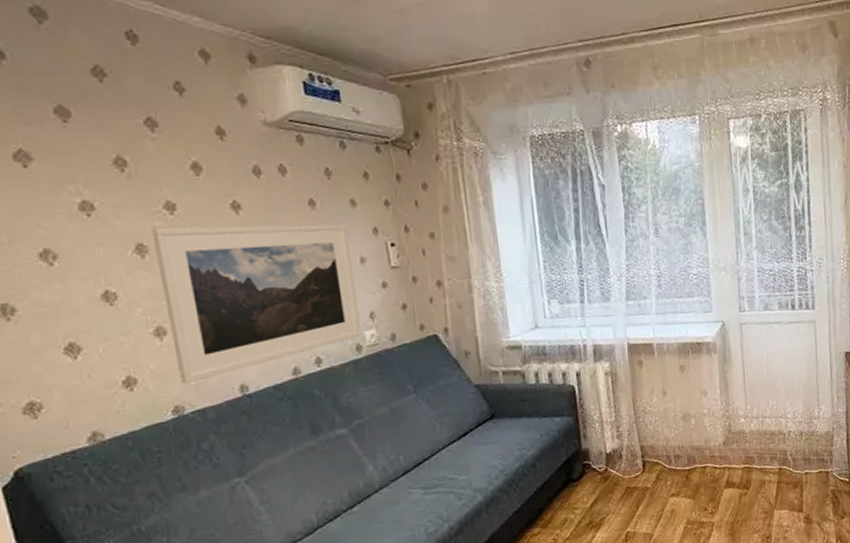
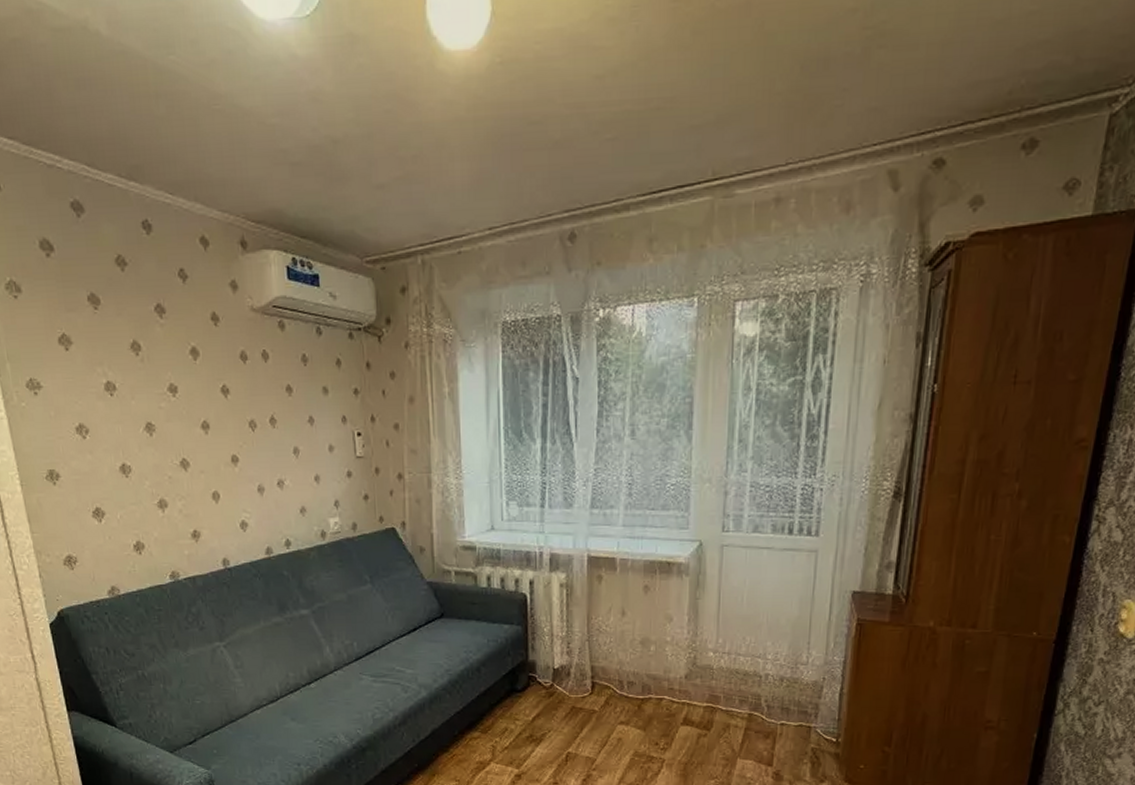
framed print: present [151,223,362,384] -> none [158,408,326,553]

